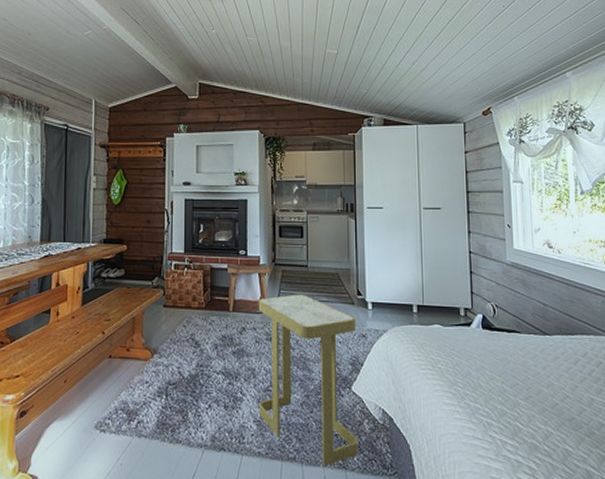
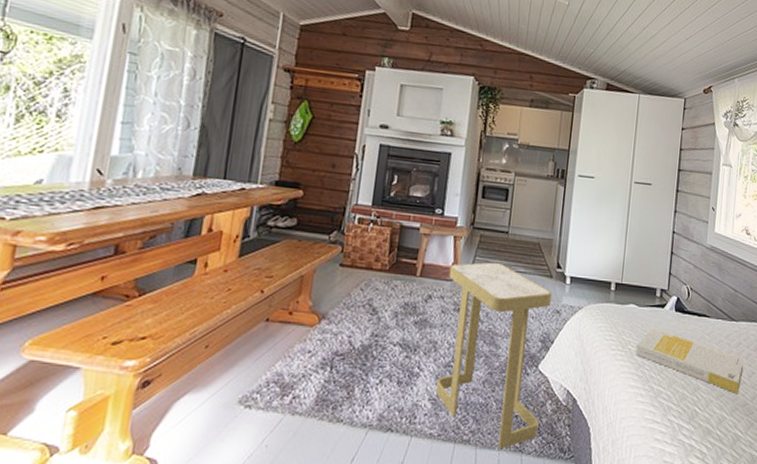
book: none [447,346,564,408] -> present [636,328,743,393]

